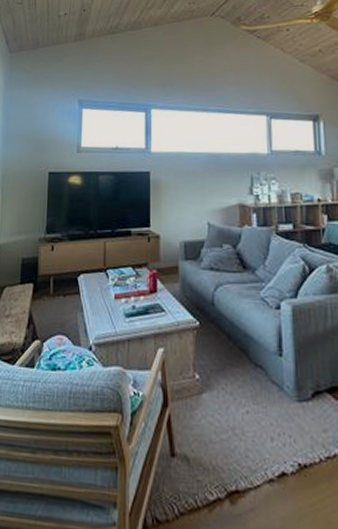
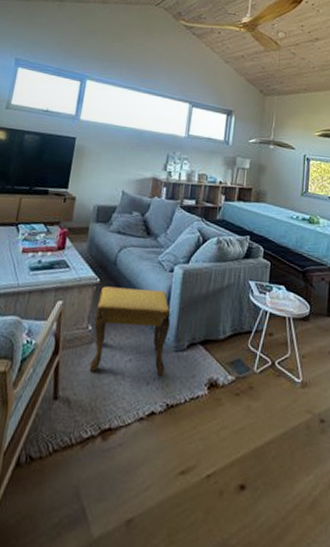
footstool: none [200,329,290,433] -> present [89,286,171,378]

